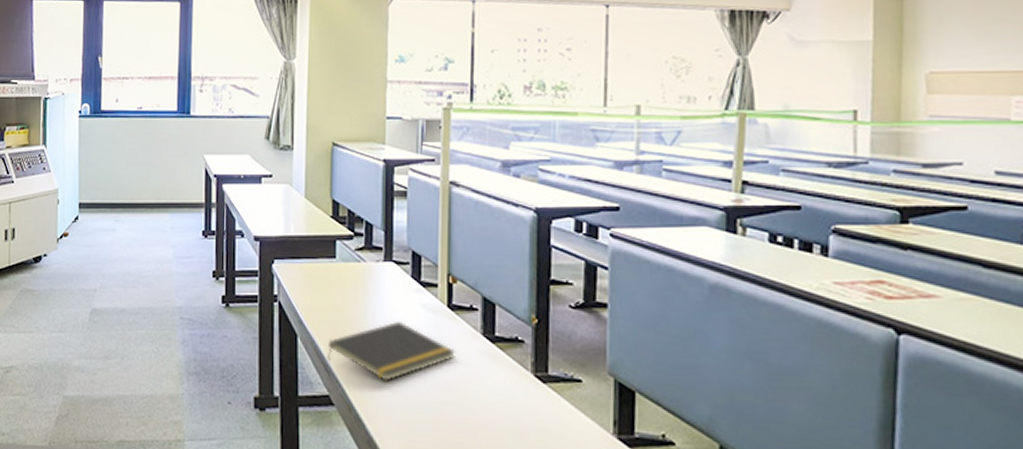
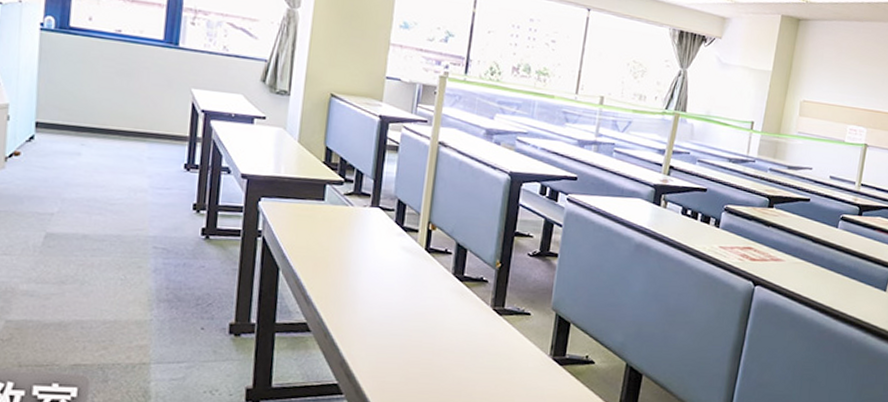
notepad: present [326,320,455,381] -> none [306,259,428,312]

